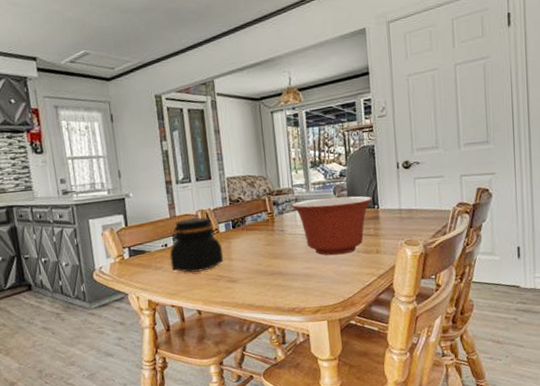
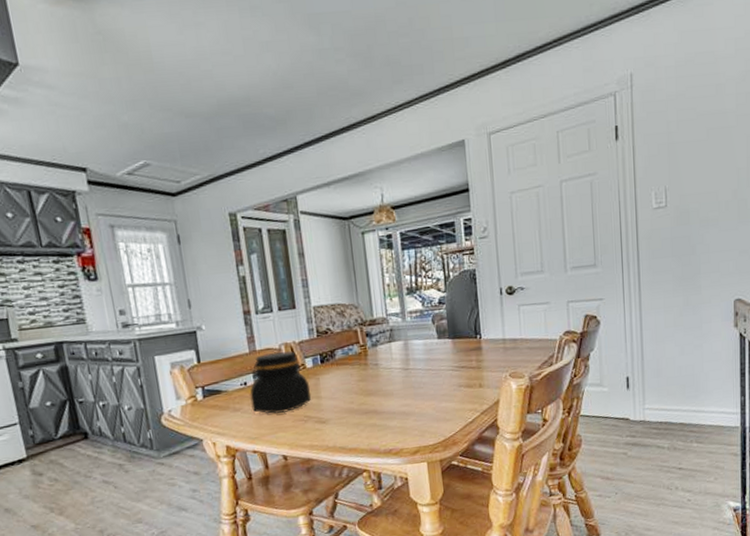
mixing bowl: present [292,196,373,256] -> none [387,325,474,391]

